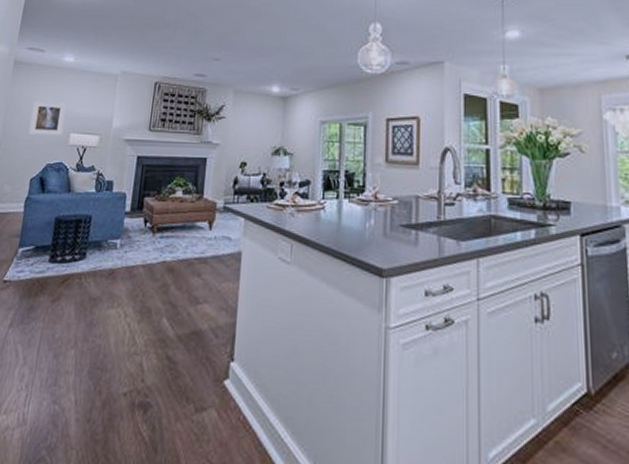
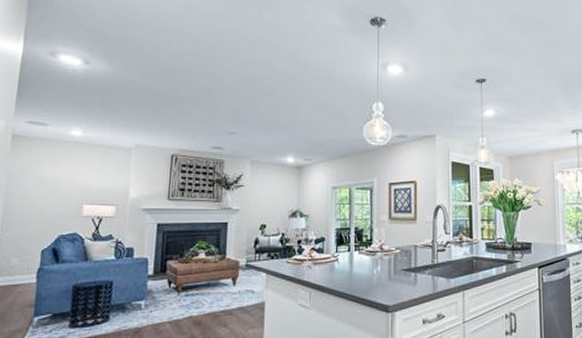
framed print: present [29,101,66,135] -> none [36,175,77,207]

